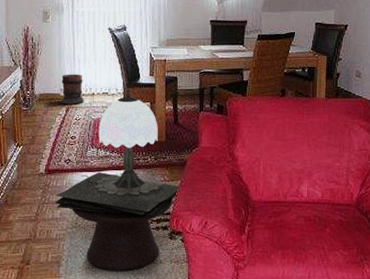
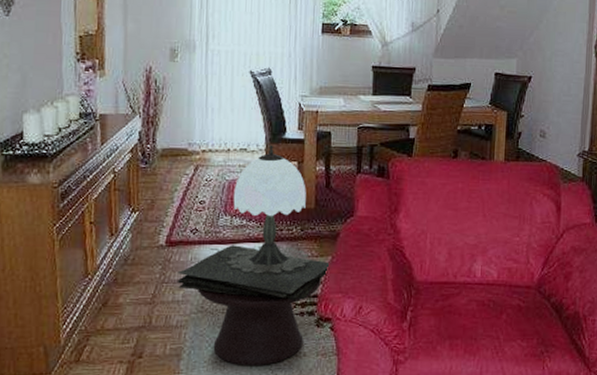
wooden barrel: present [61,74,84,104] -> none [189,125,217,162]

